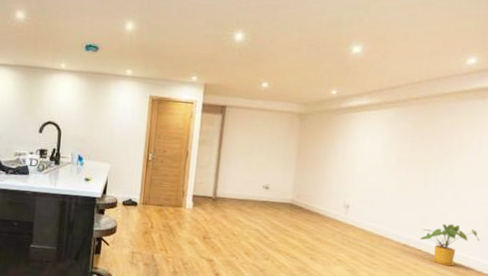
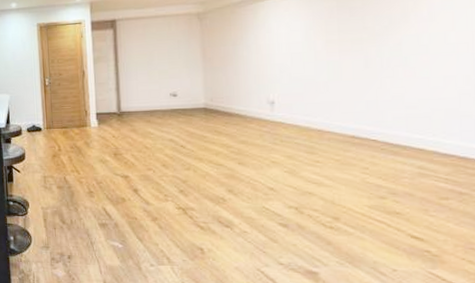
house plant: present [420,224,480,267] -> none [372,105,456,155]

